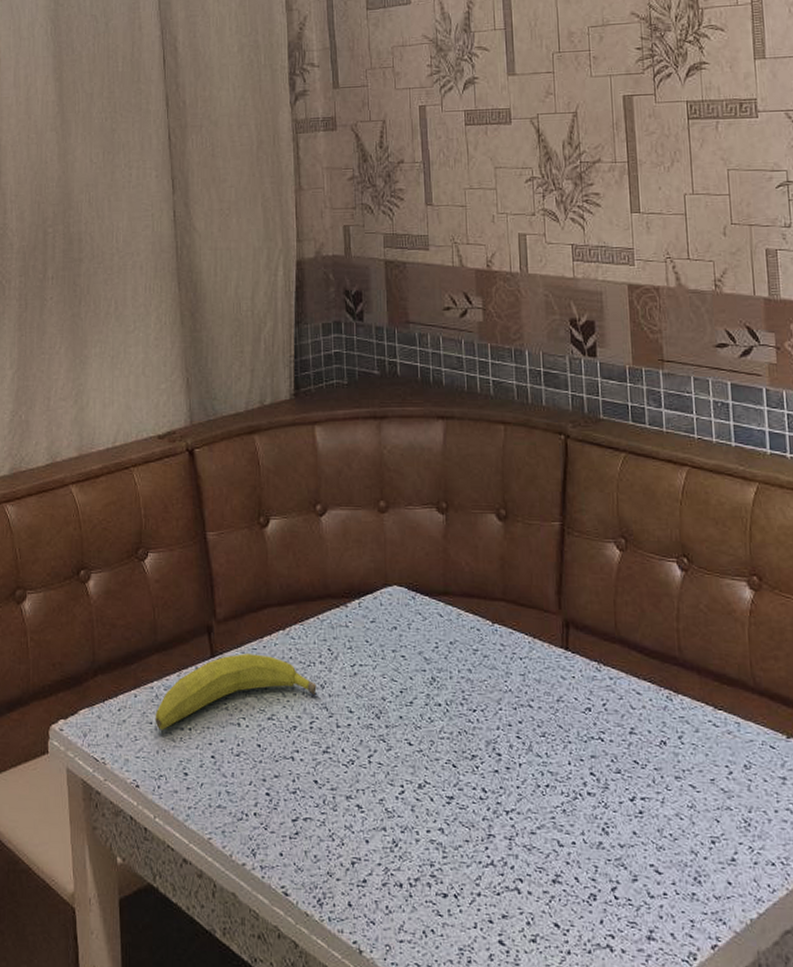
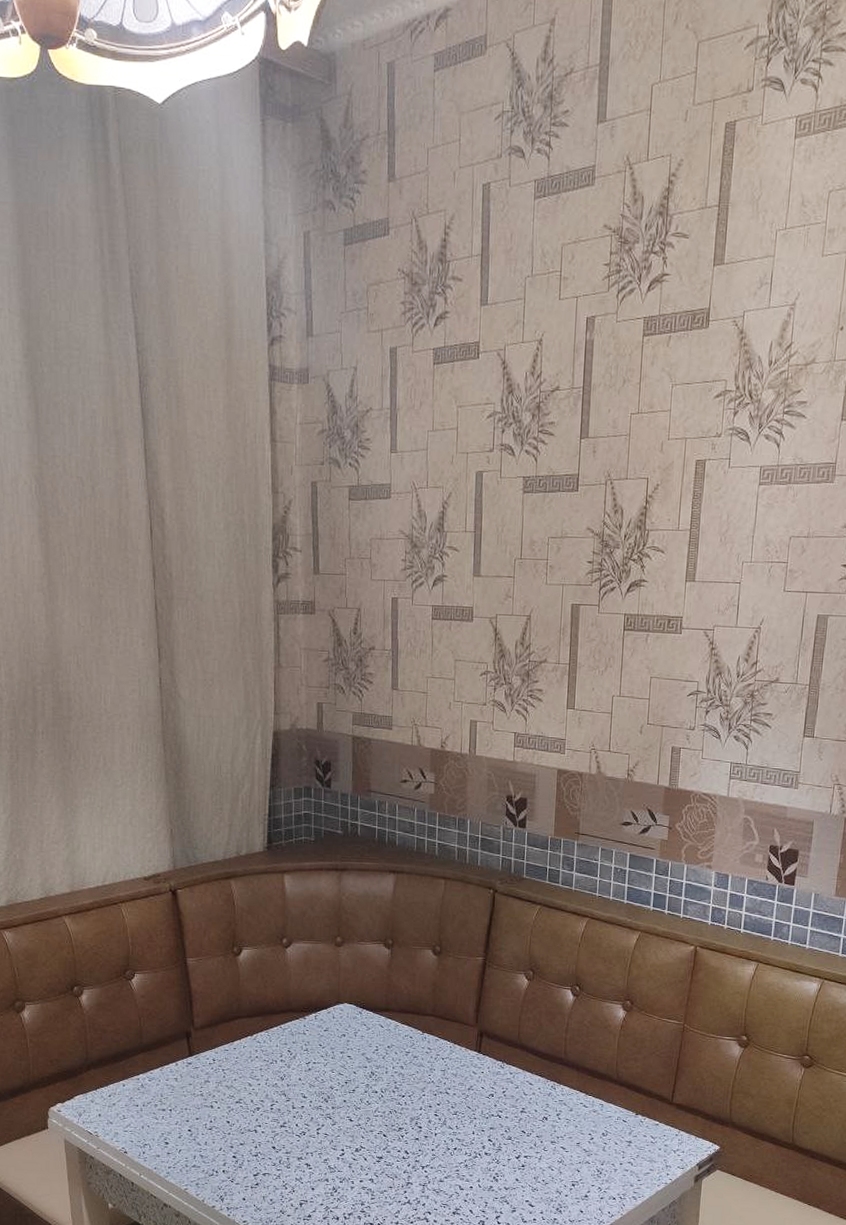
fruit: present [155,653,317,731] -> none [140,1053,277,1111]

